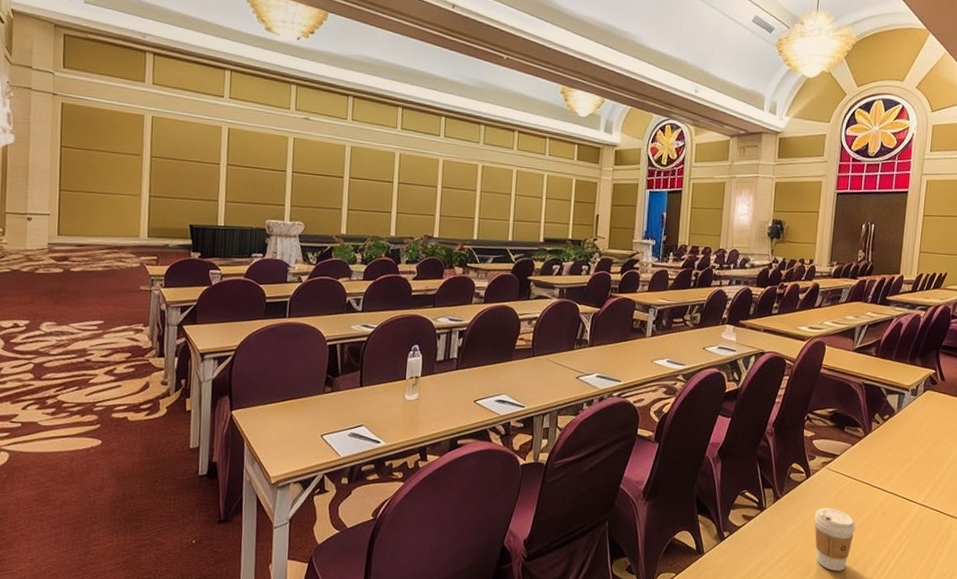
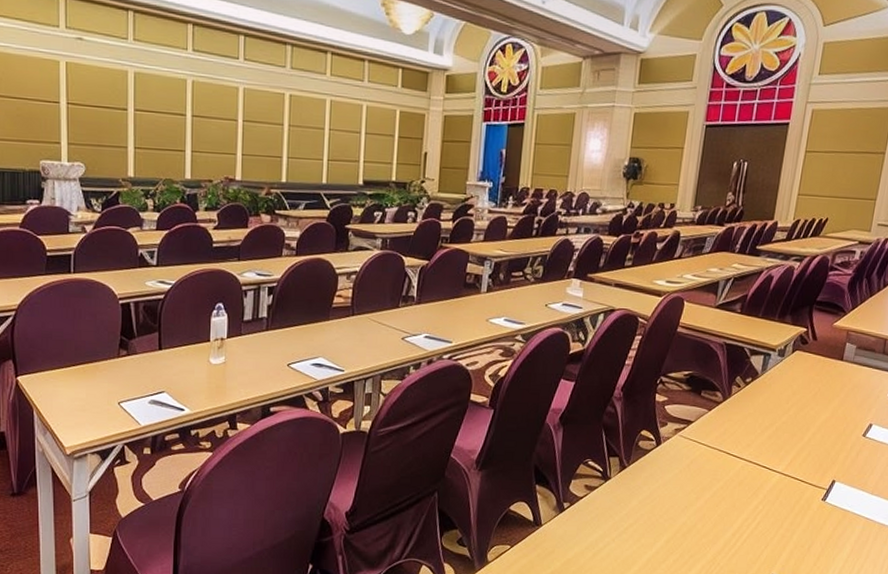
coffee cup: present [814,508,856,571] -> none [663,477,708,543]

